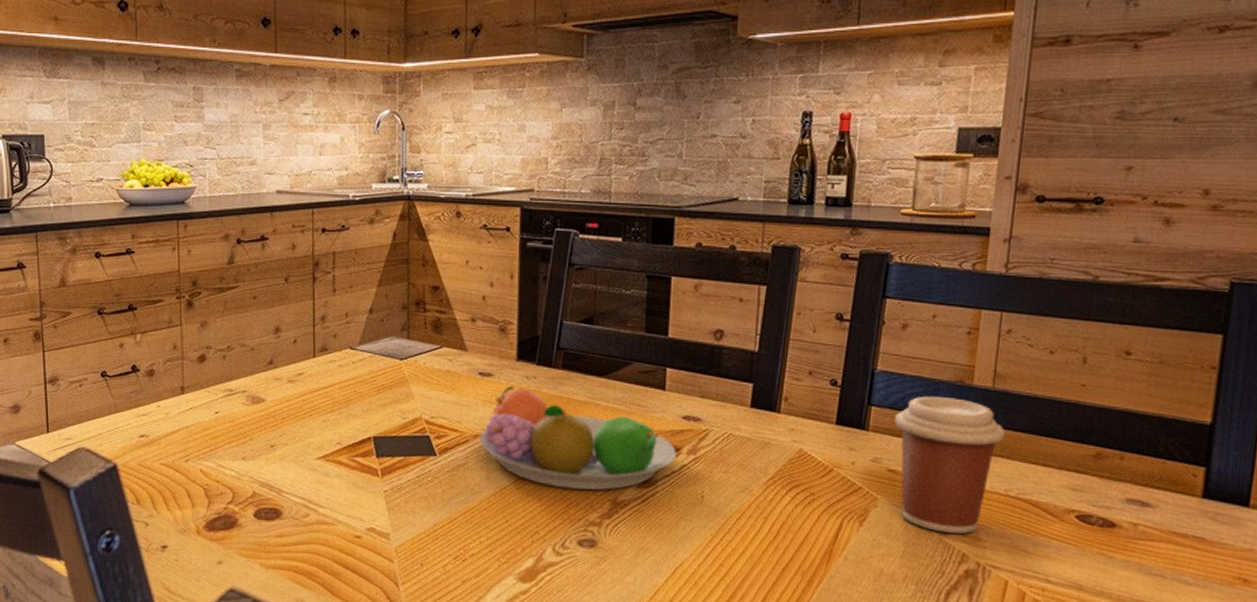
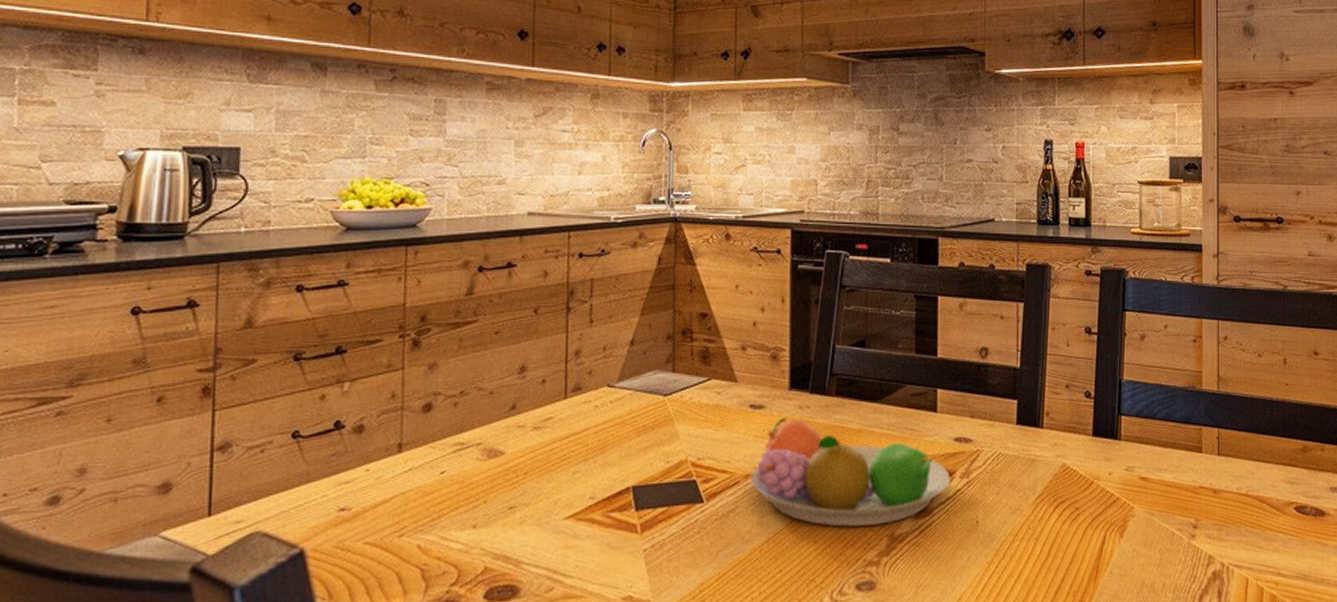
coffee cup: present [894,396,1005,534] -> none [1142,402,1231,536]

